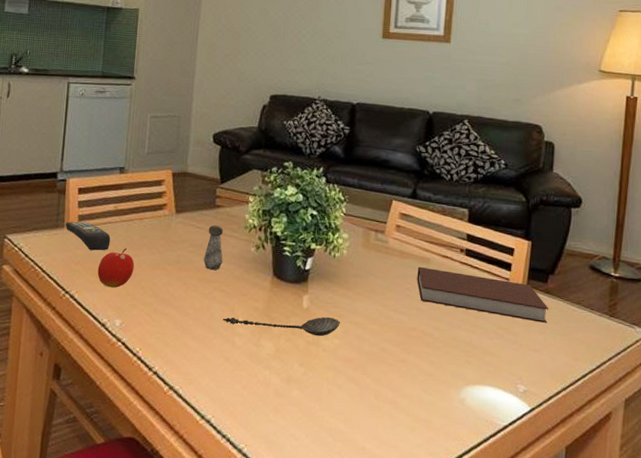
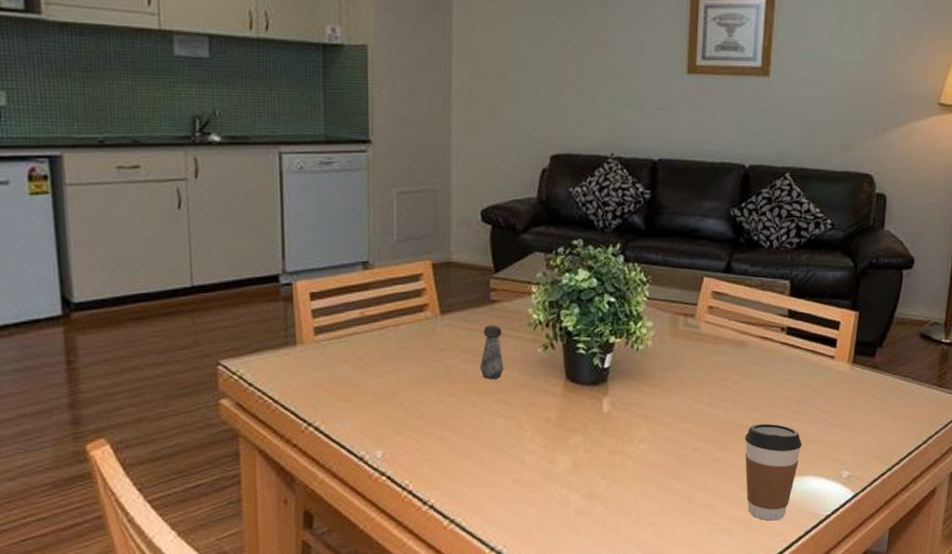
remote control: present [65,221,111,251] -> none [297,335,360,370]
fruit: present [97,248,134,288] -> none [346,362,393,413]
spoon: present [222,316,341,337] -> none [508,420,648,443]
notebook: present [417,266,549,323] -> none [732,352,876,401]
coffee cup: none [427,332,481,425] -> present [745,423,803,521]

